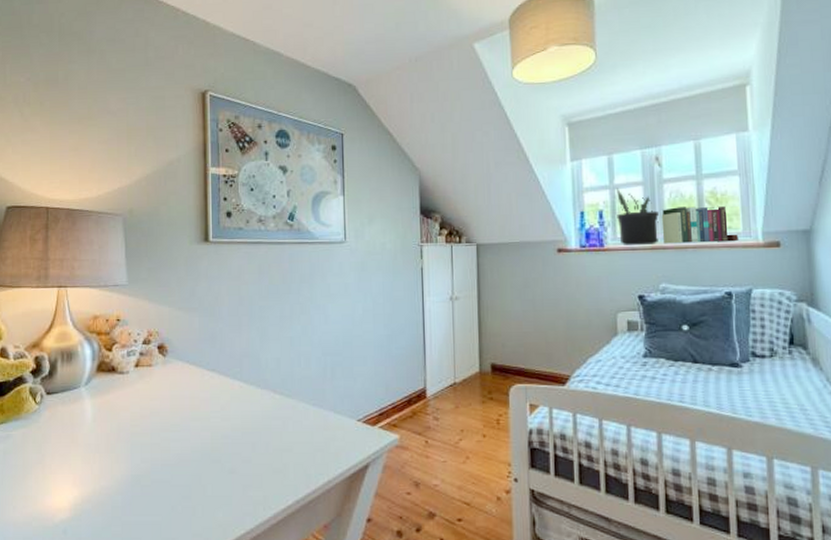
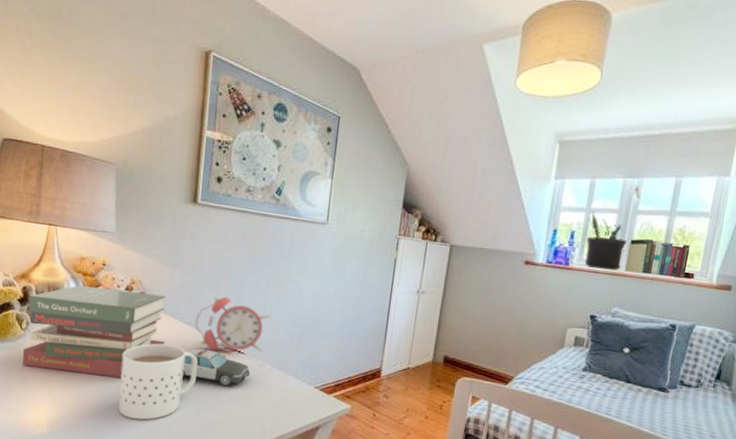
books: none [38,344,191,444] -> present [22,285,166,378]
mug: none [145,397,227,486] -> present [118,343,198,420]
toy car: none [212,394,284,434] -> present [182,347,250,387]
alarm clock: none [219,334,301,395] -> present [194,296,272,353]

